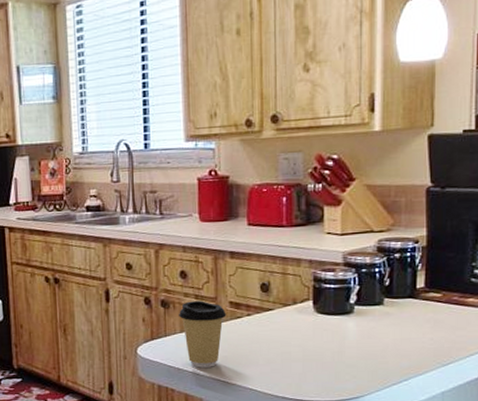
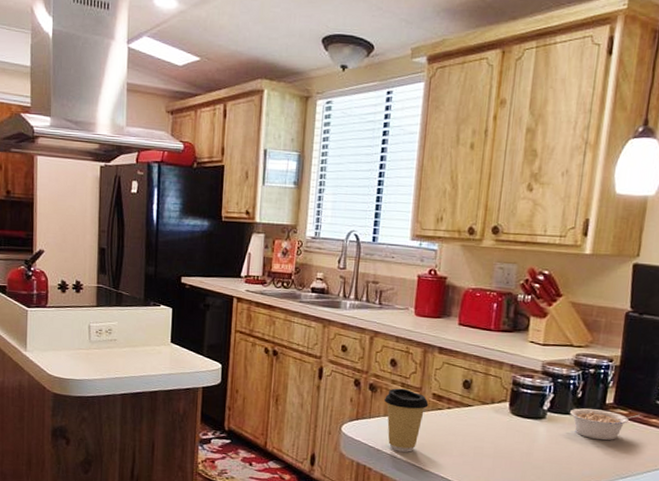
legume: none [379,295,456,329] -> present [570,408,641,441]

